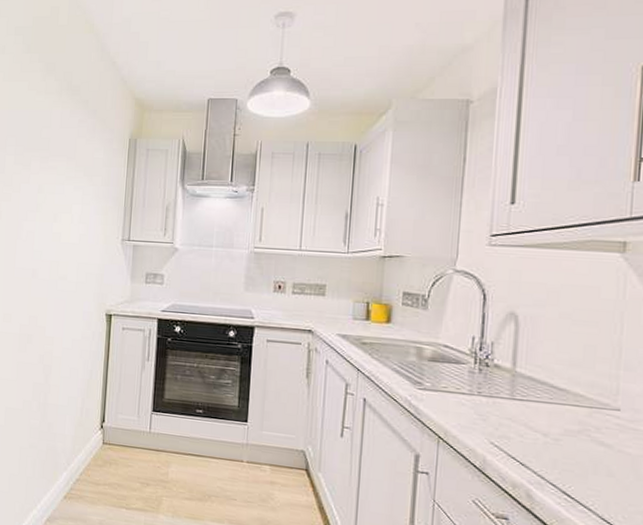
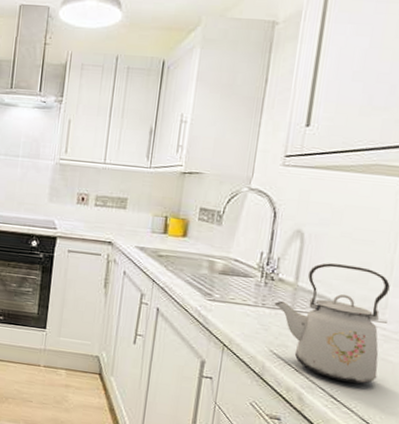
kettle: none [491,346,620,479] -> present [274,263,390,384]

